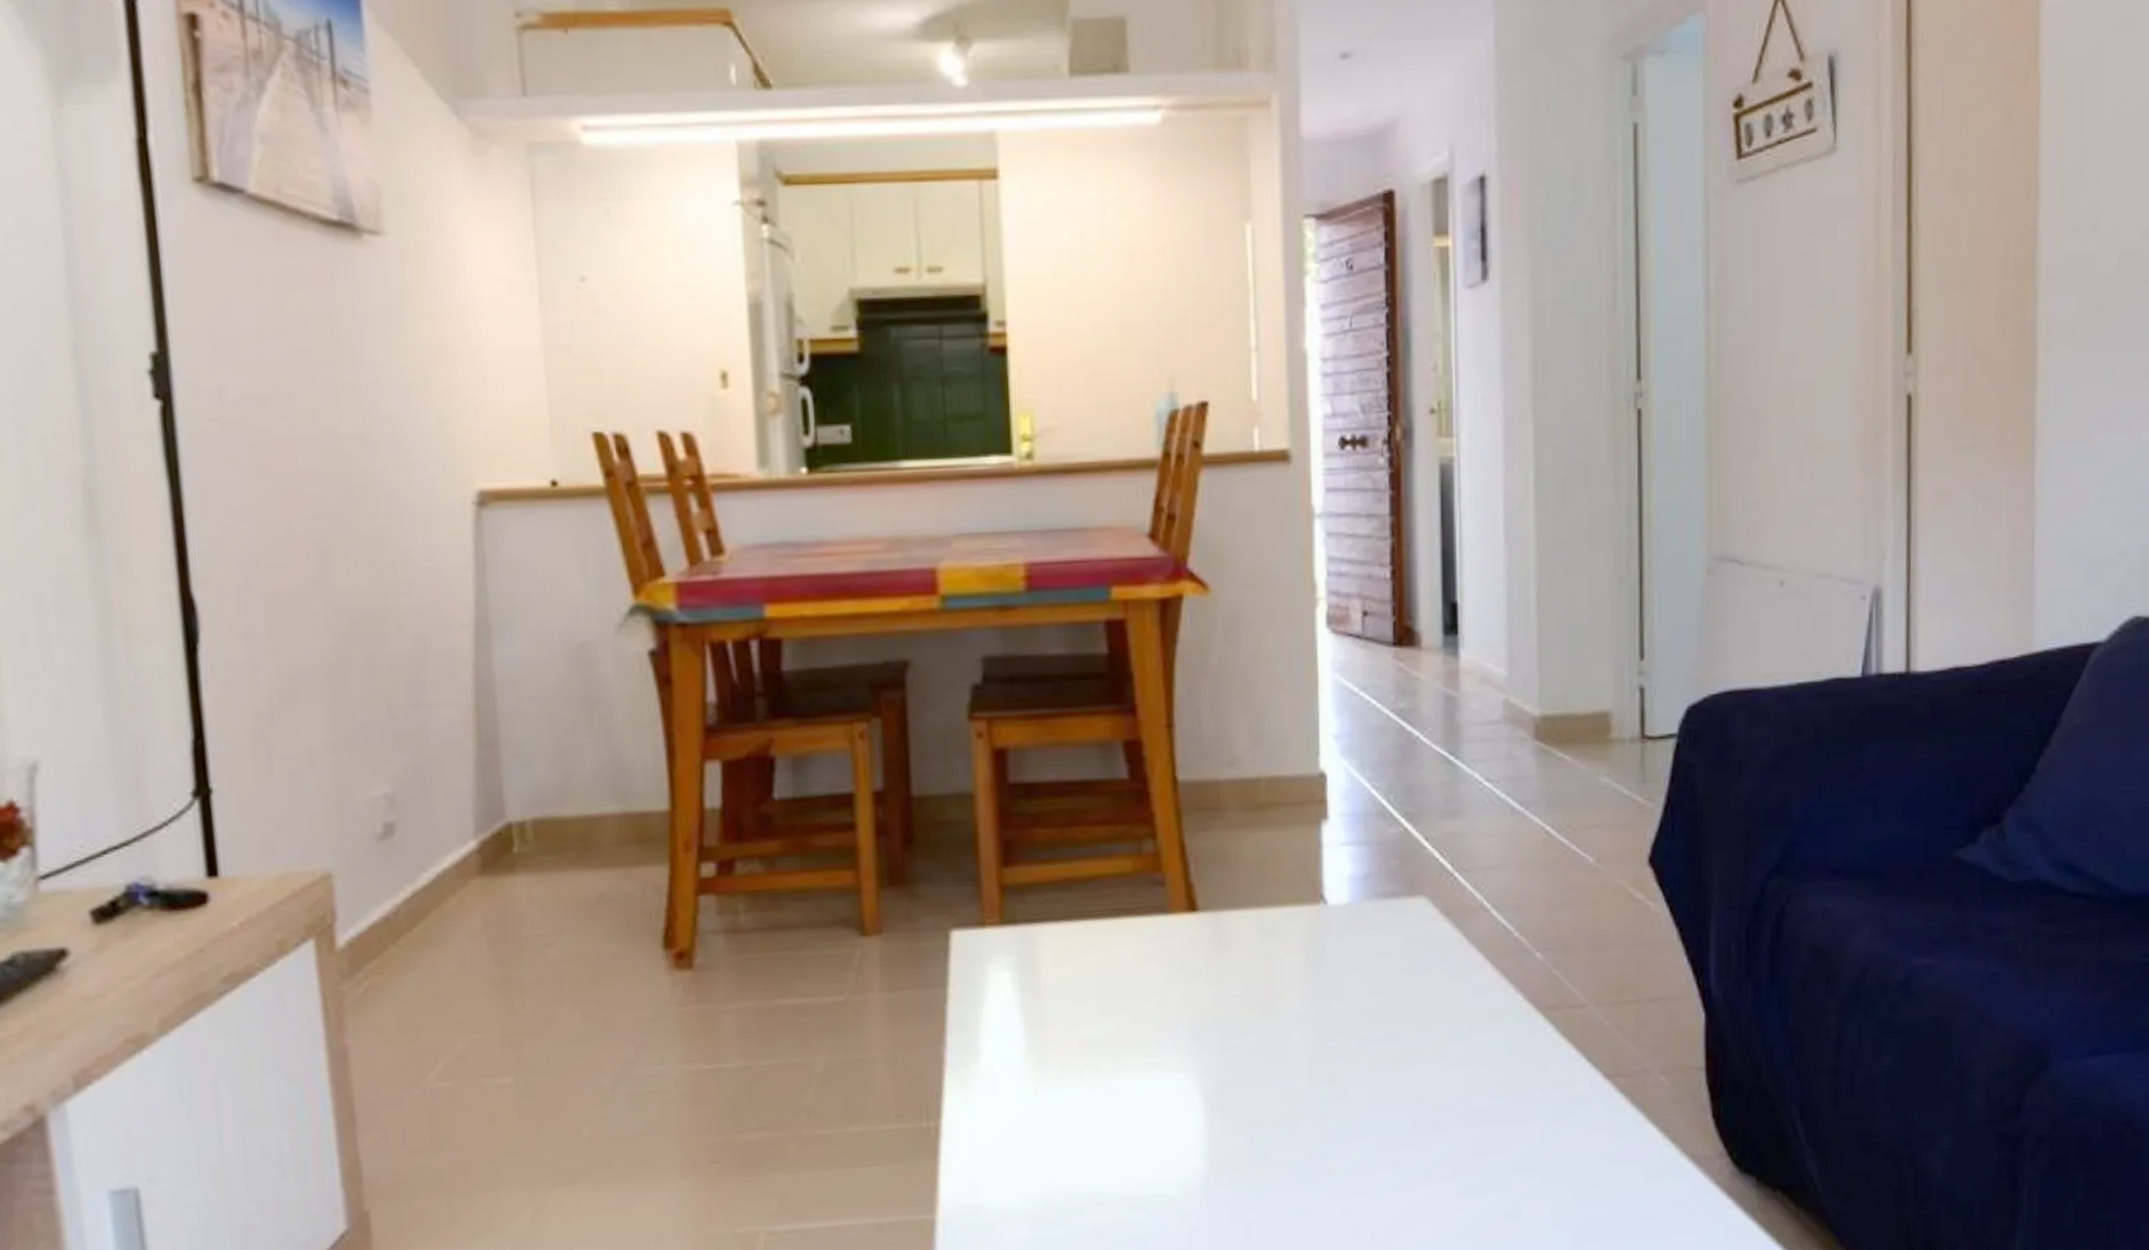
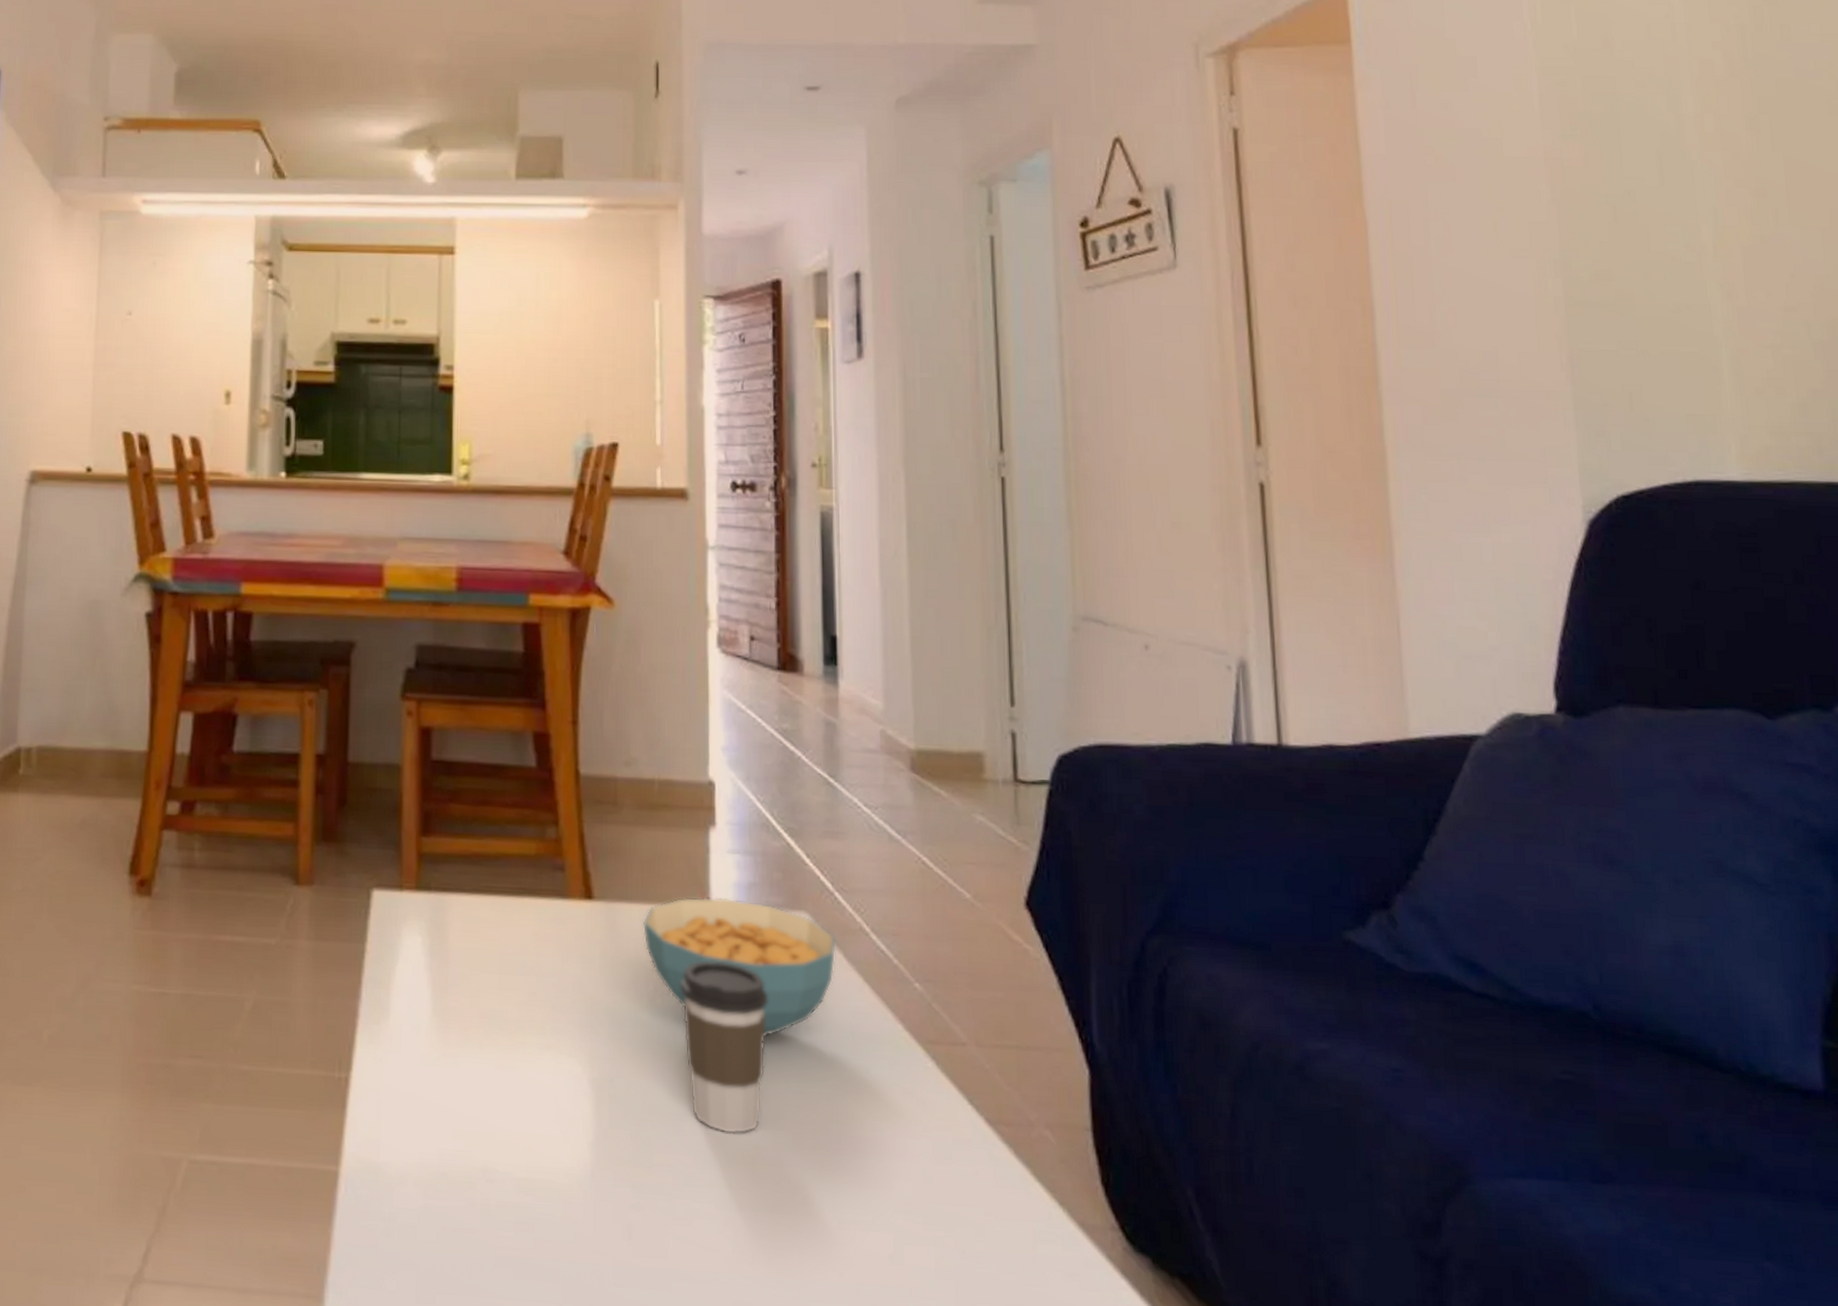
cereal bowl: none [1251,891,1457,1026] -> present [642,897,837,1038]
coffee cup: none [1294,957,1385,1124] -> present [681,961,768,1135]

